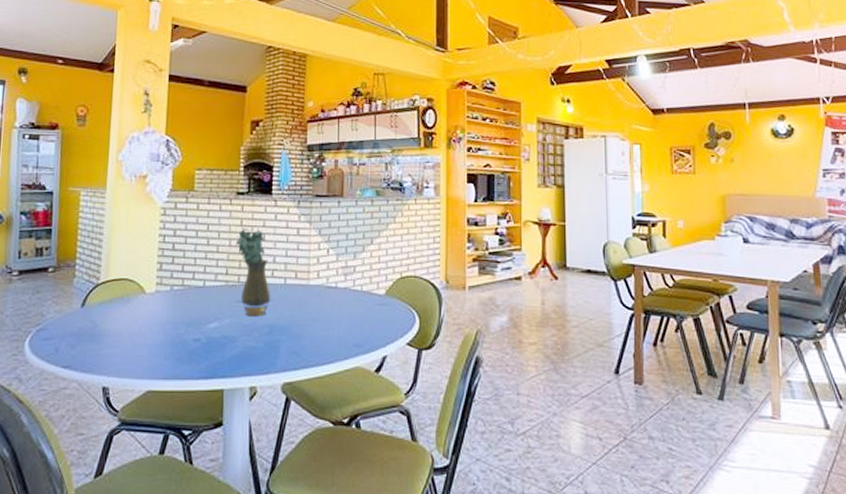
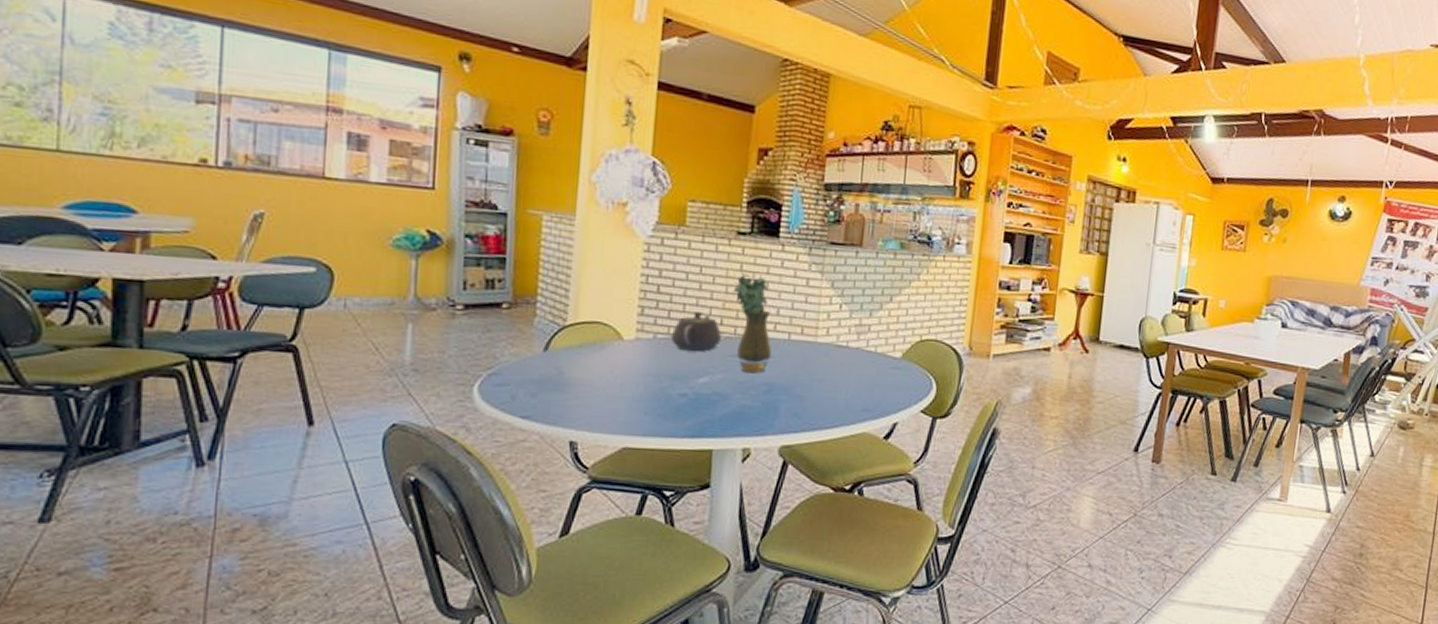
teapot: none [184,264,227,299] -> present [670,312,721,351]

